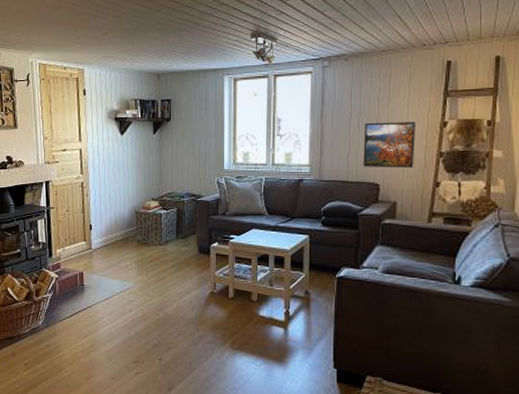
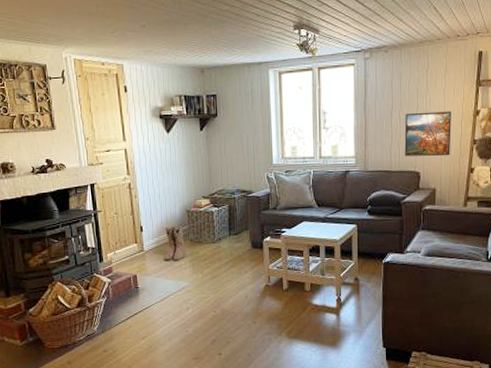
boots: none [111,226,132,260] -> present [164,226,185,260]

